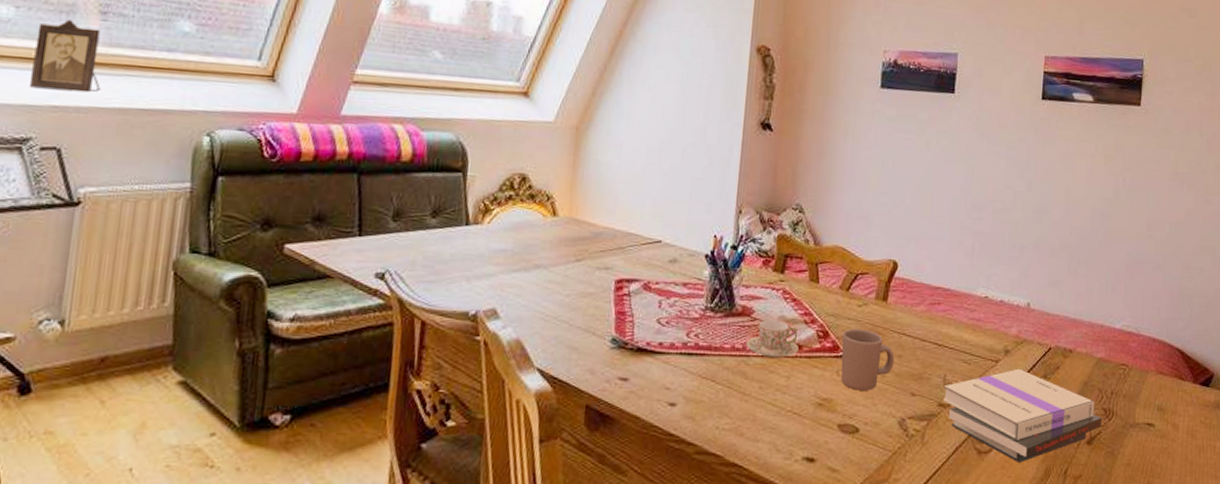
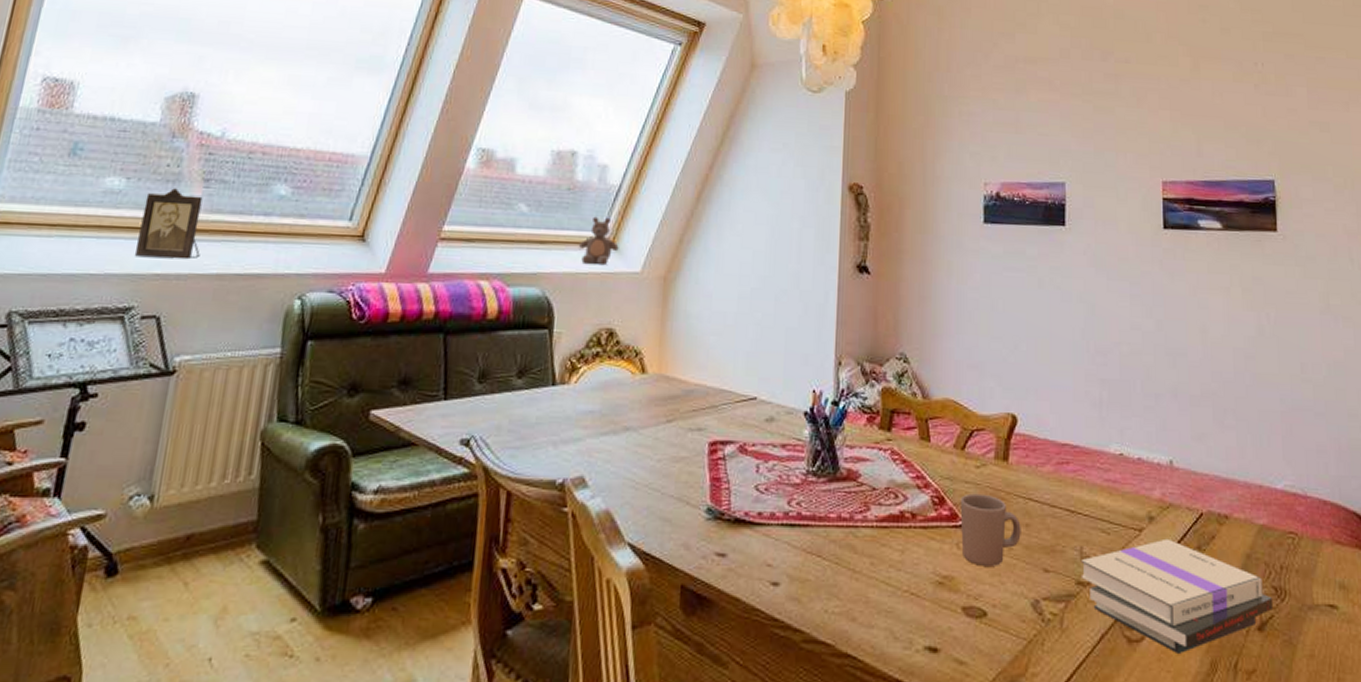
teddy bear: none [493,66,533,114] -> present [579,216,619,266]
teacup: present [746,319,799,358] -> none [854,484,912,528]

